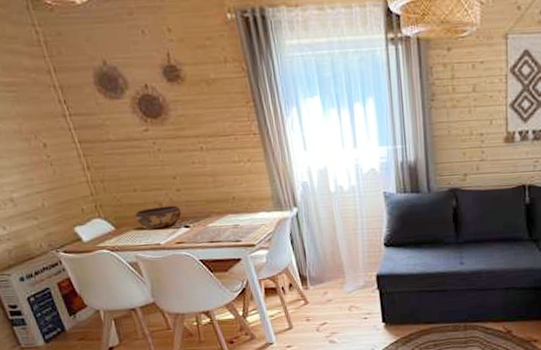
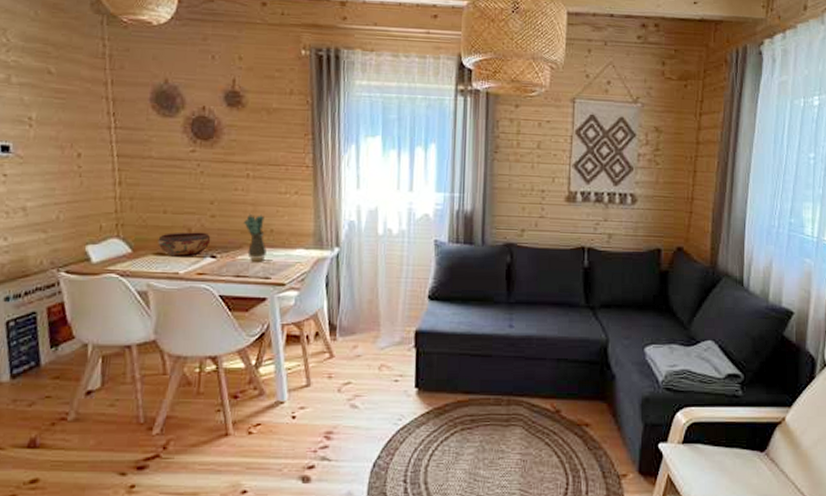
vase: none [207,184,234,229] -> present [244,213,268,263]

